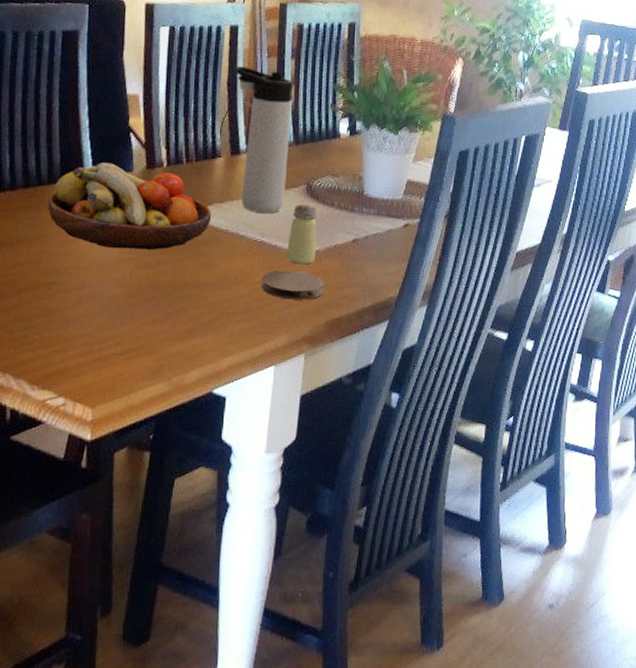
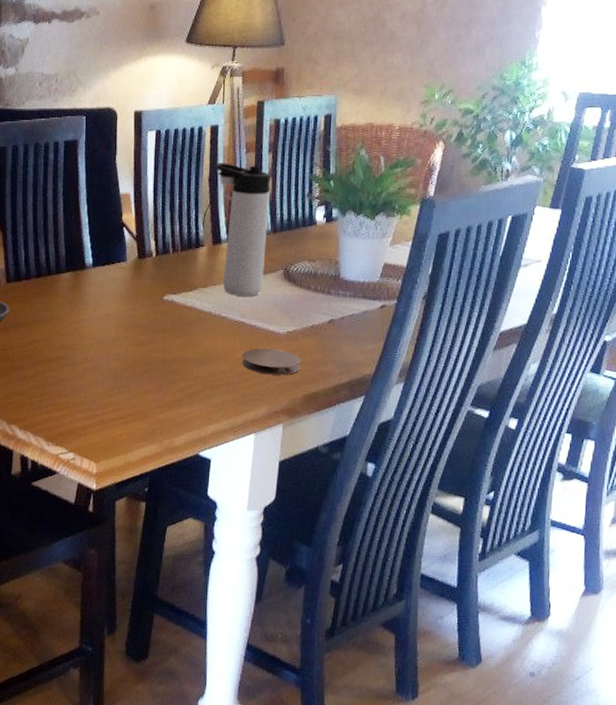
fruit bowl: present [48,162,212,250] -> none [56,254,196,330]
saltshaker: present [285,204,317,265] -> none [264,287,294,343]

